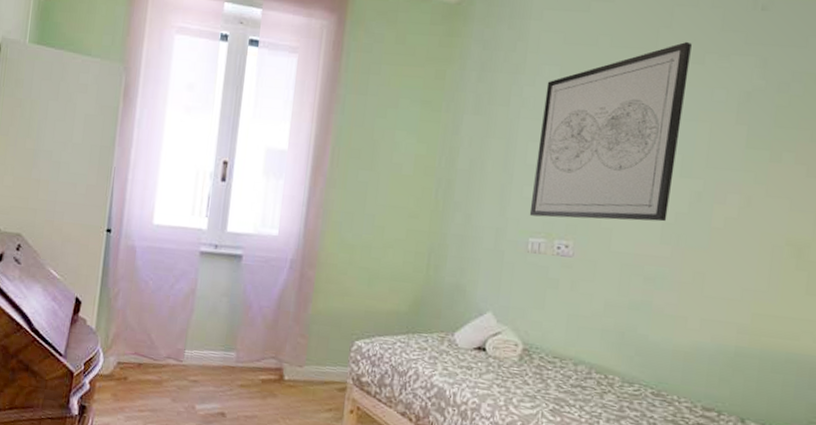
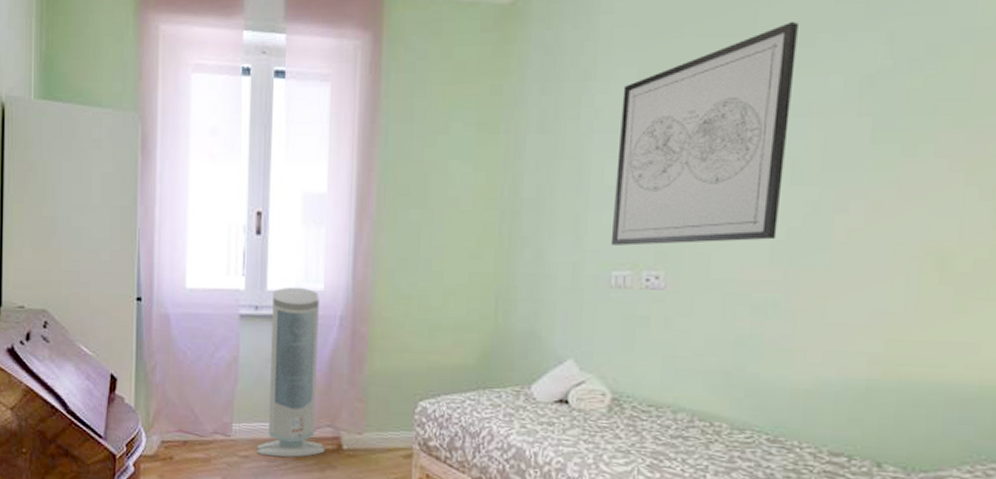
air purifier: none [206,230,274,385] -> present [257,286,325,457]

